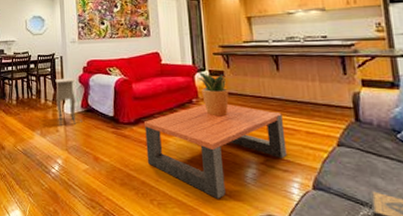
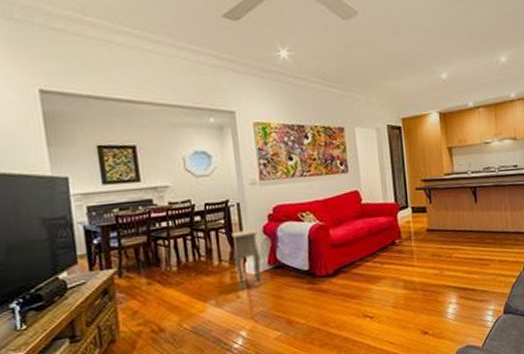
coffee table: present [143,103,287,199] -> none [344,241,483,341]
potted plant: present [197,71,229,117] -> none [399,209,431,256]

